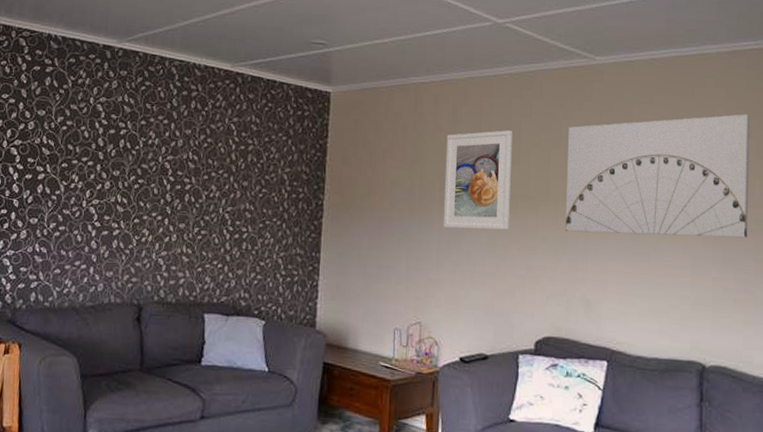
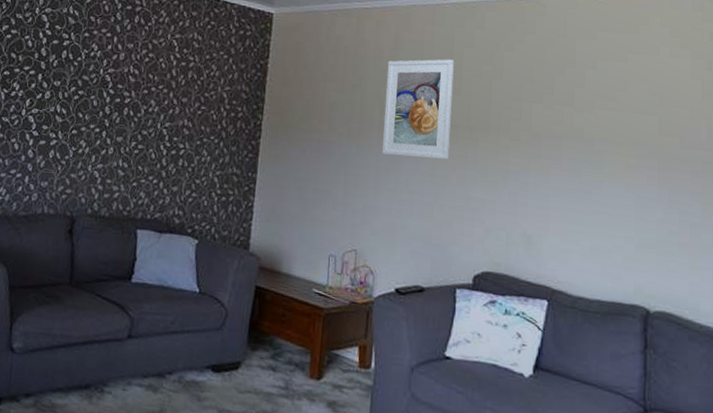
wall art: present [566,114,750,238] -> none [506,54,695,181]

